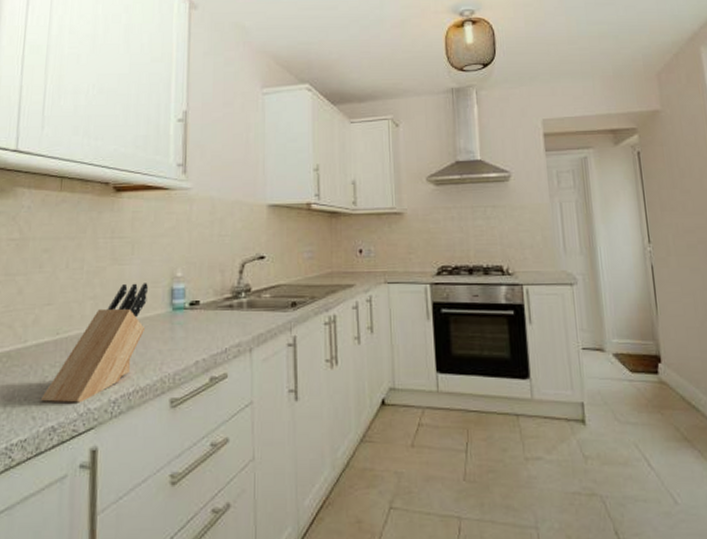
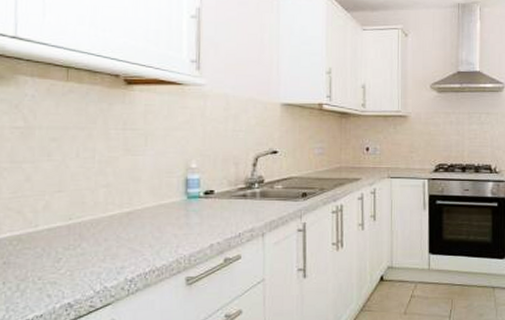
knife block: present [40,283,148,403] -> none [55,173,162,282]

